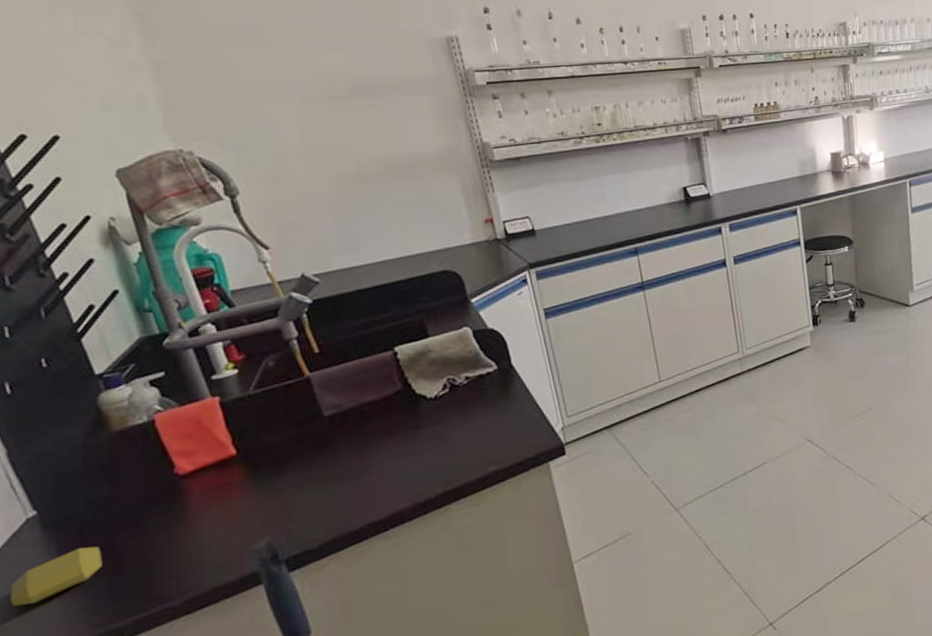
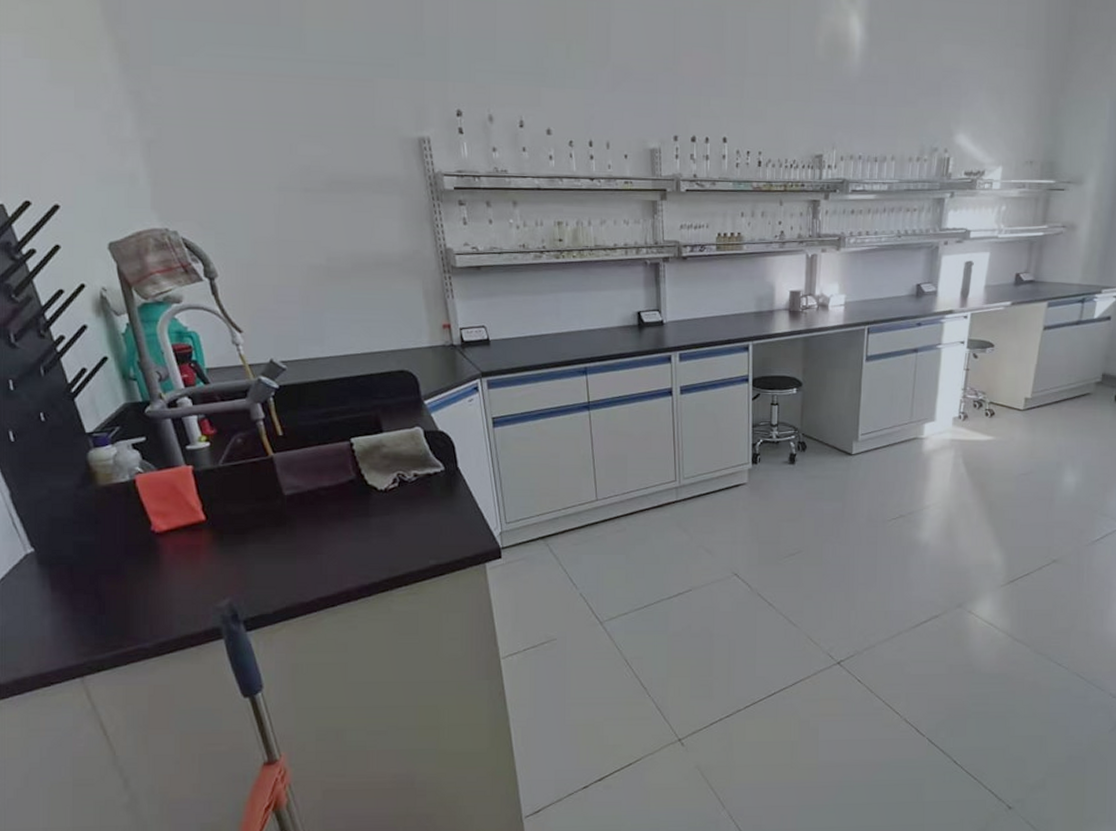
soap bar: present [10,546,102,606] -> none [11,586,88,629]

